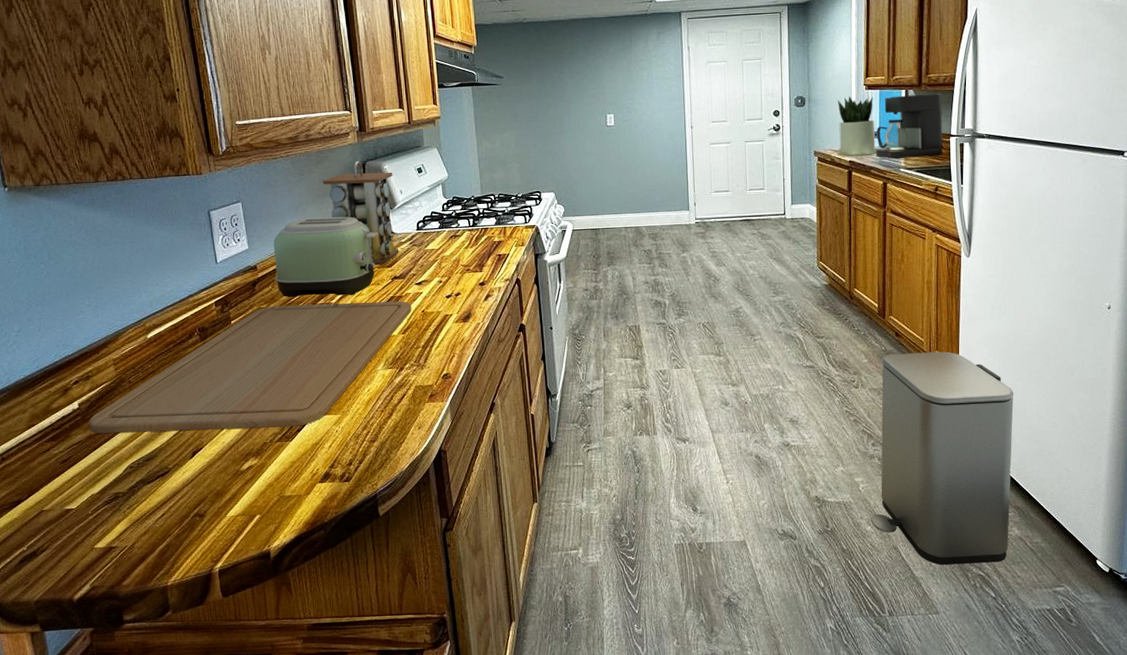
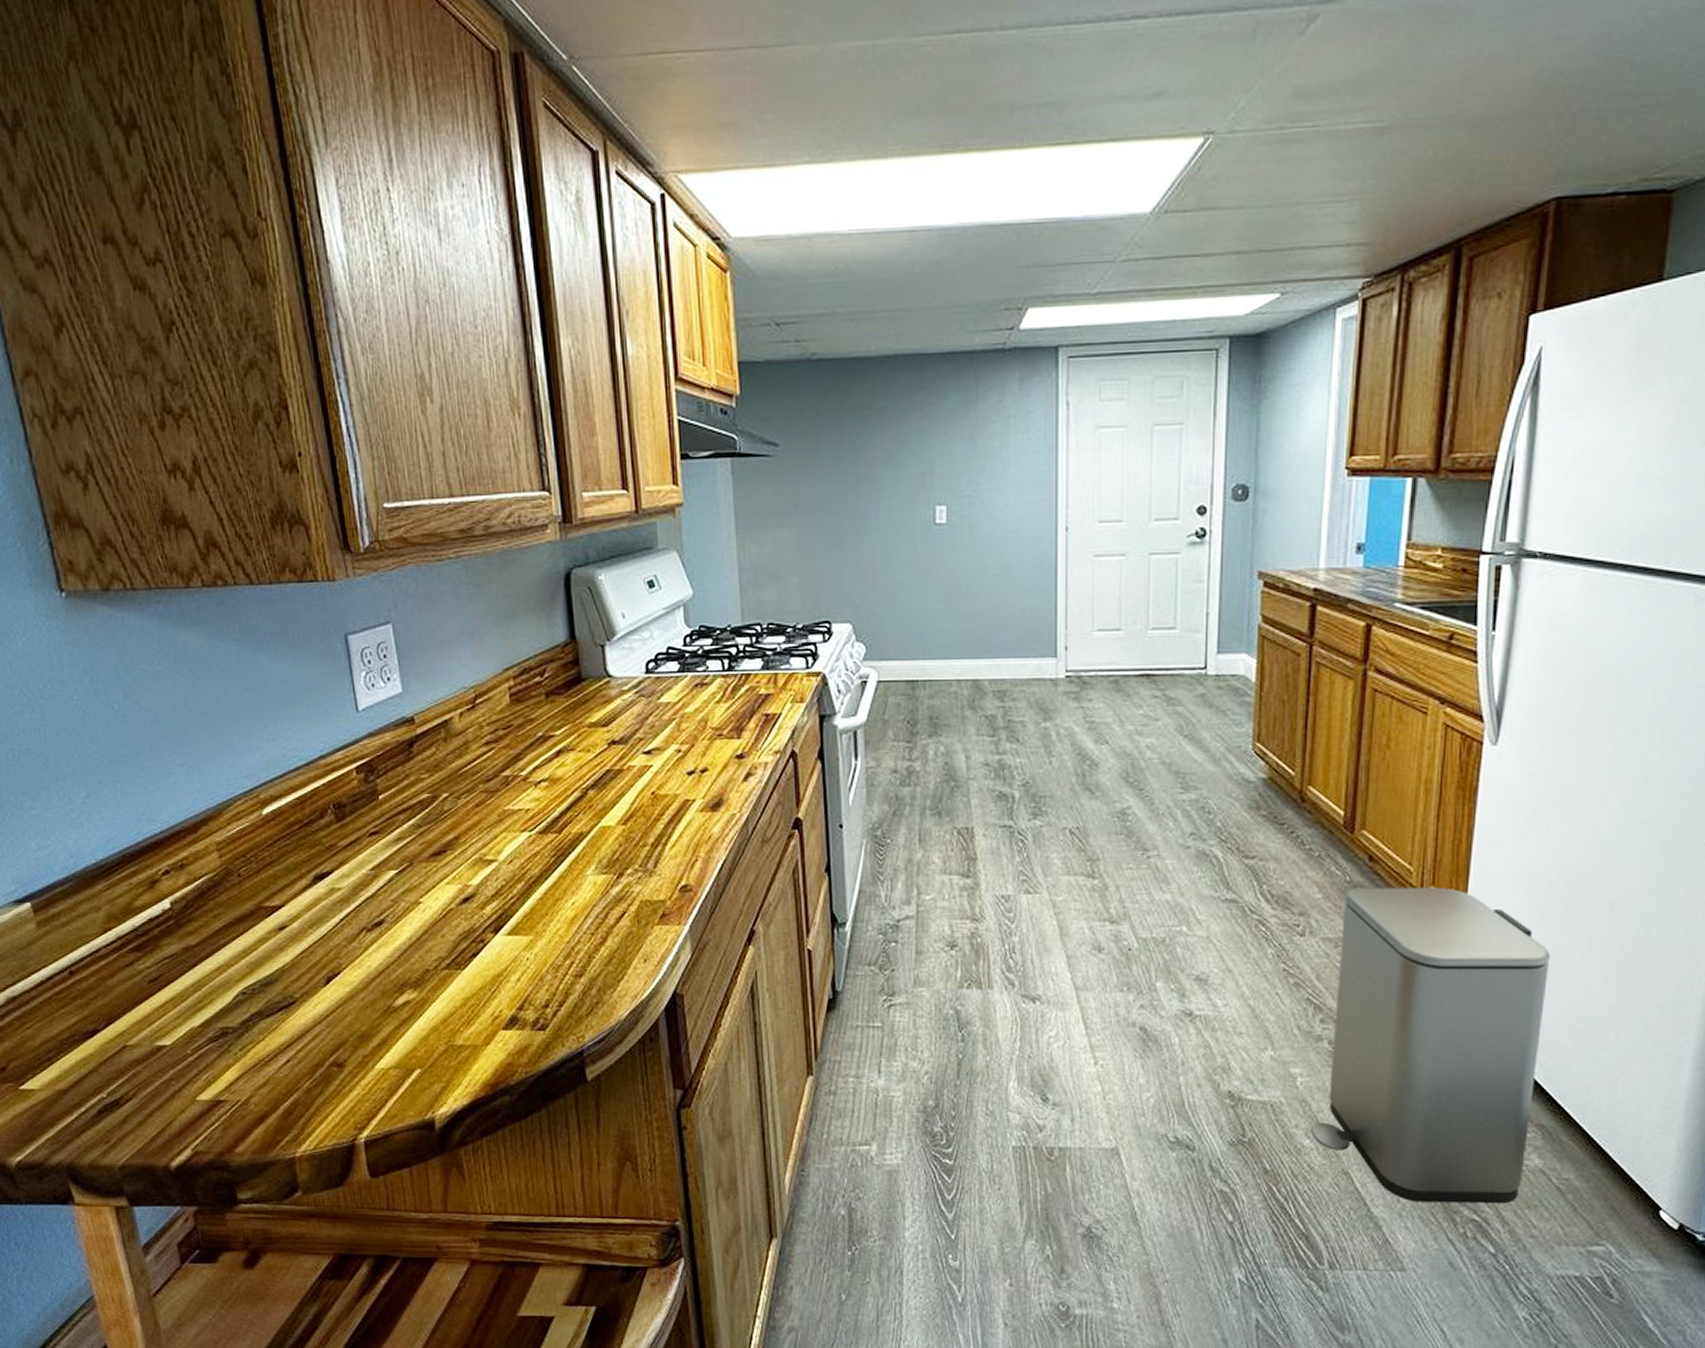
chopping board: present [89,301,412,434] -> none [184,775,637,950]
toaster: present [273,216,379,297] -> none [437,649,590,765]
spice rack: present [323,160,399,266] -> none [509,566,620,724]
planter: present [837,96,877,157] -> none [1294,486,1359,583]
coffee maker: present [876,93,943,159] -> none [1357,483,1471,587]

